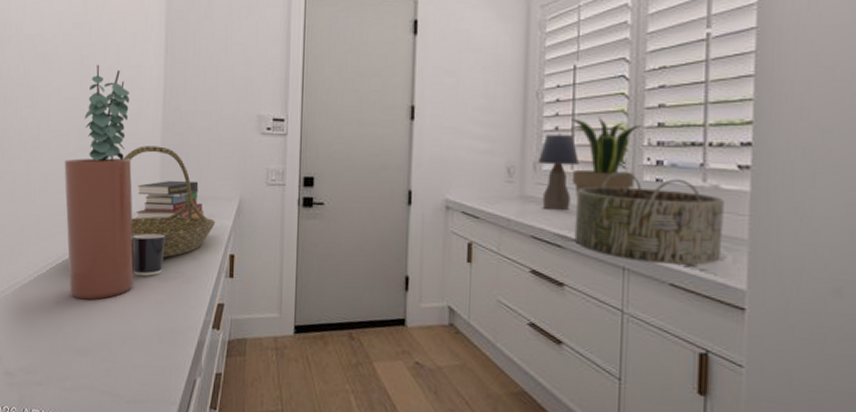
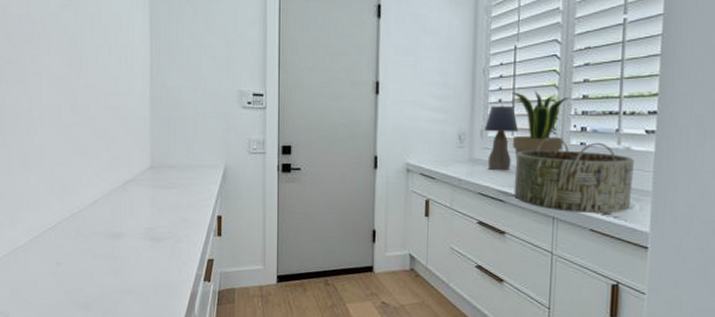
vase: present [64,64,134,300] -> none [58,44,130,260]
basket: present [123,146,216,260] -> none [115,119,204,223]
mug: present [132,233,166,276] -> none [127,199,158,237]
books: present [134,180,205,219] -> none [128,150,193,186]

